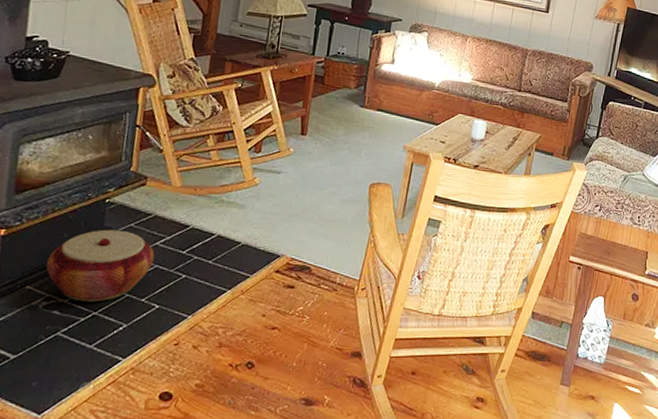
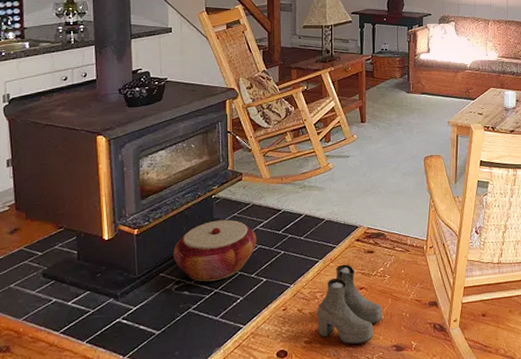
boots: none [213,298,296,393] -> present [317,264,383,345]

